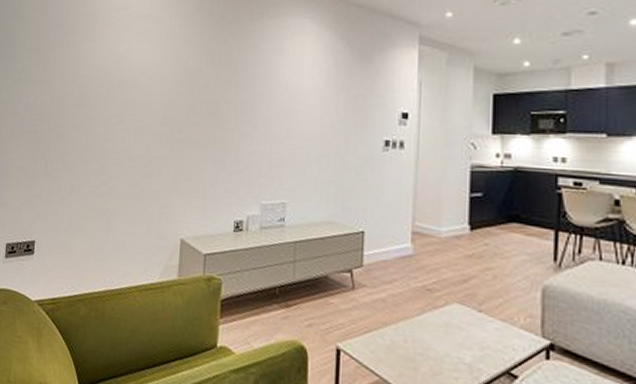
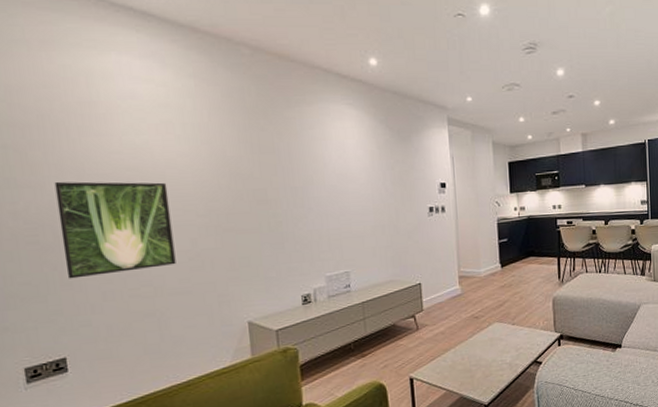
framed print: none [50,80,137,169] -> present [54,181,176,279]

